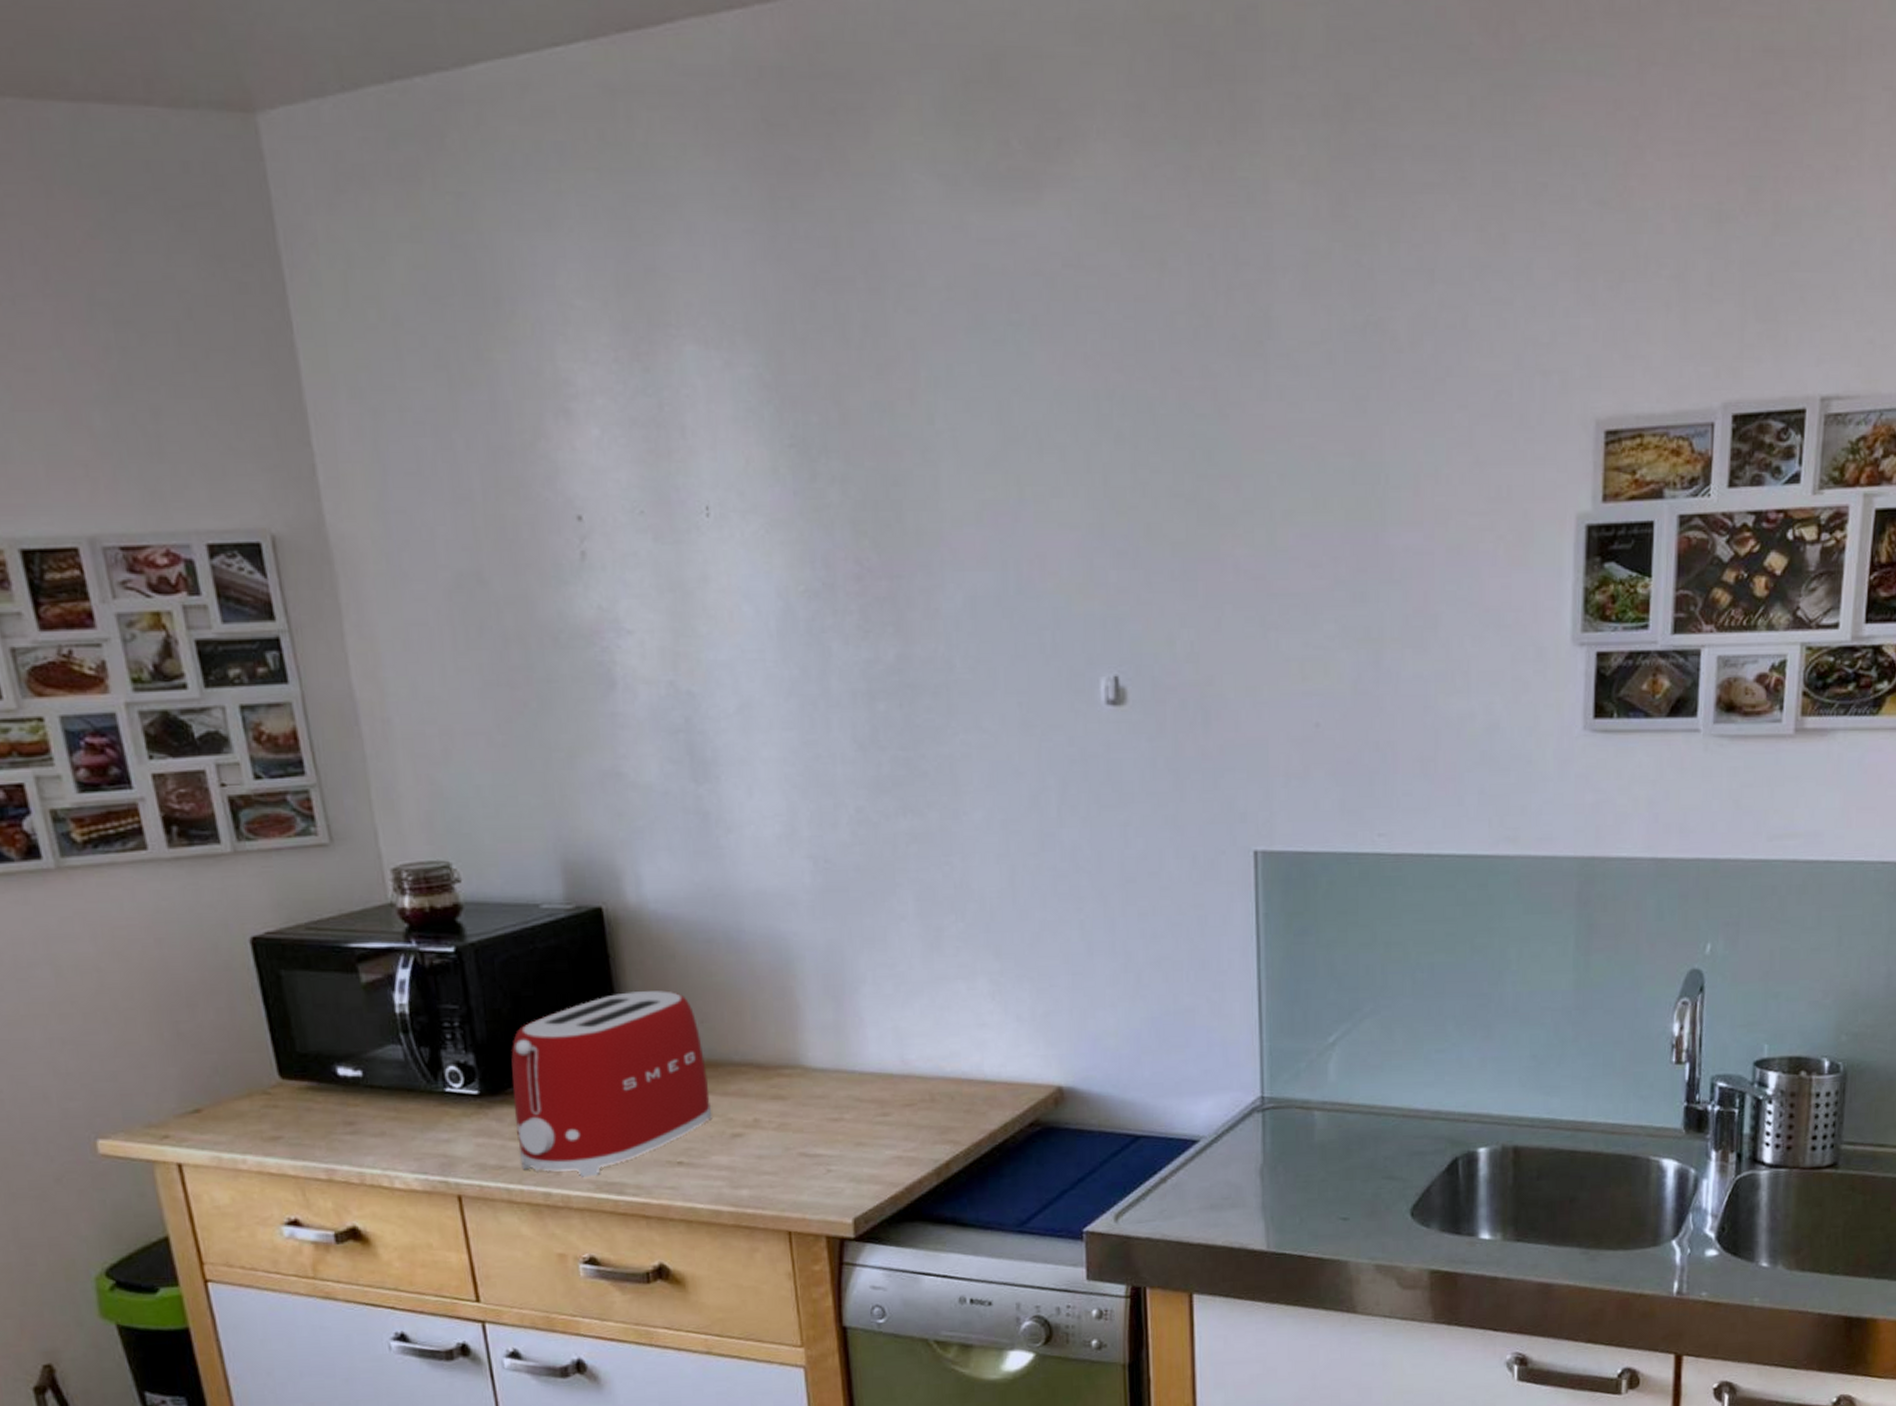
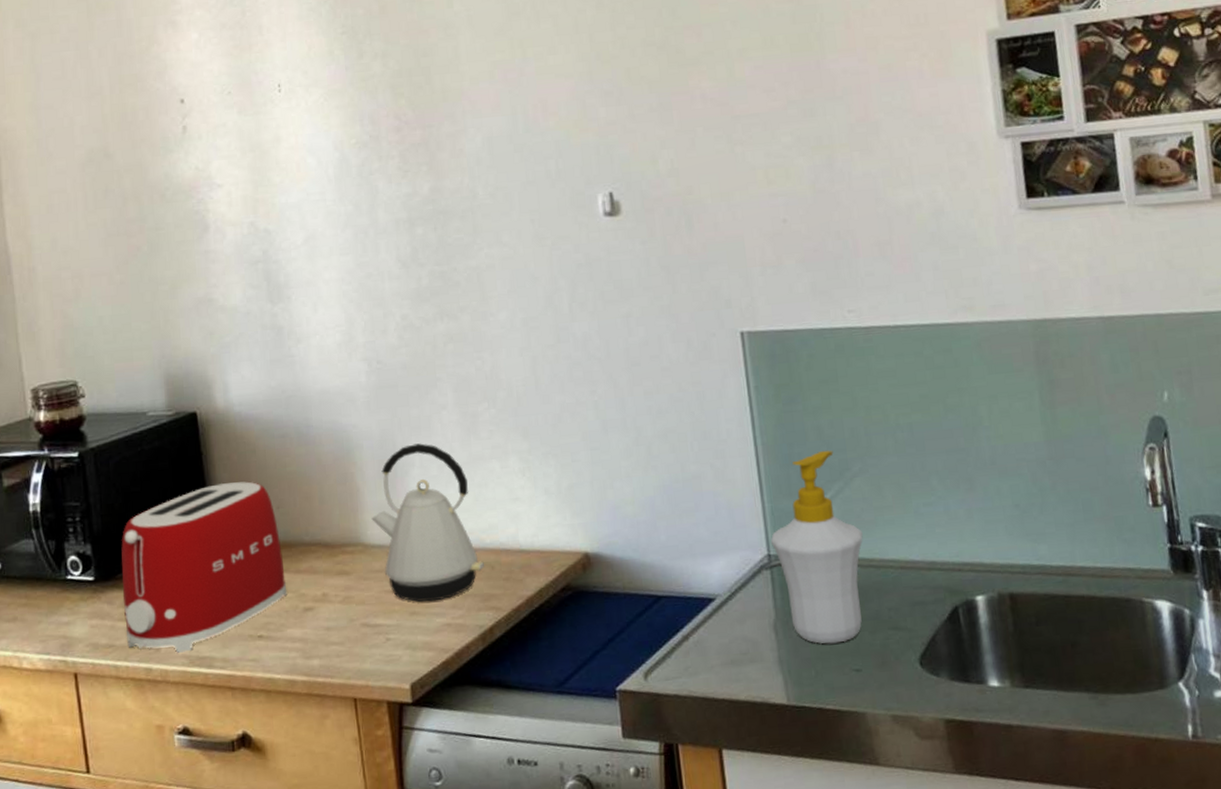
kettle: none [813,957,943,1133] -> present [371,443,484,602]
soap bottle: none [1265,987,1366,1191] -> present [770,450,863,644]

